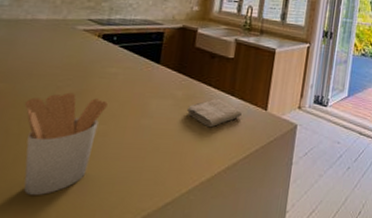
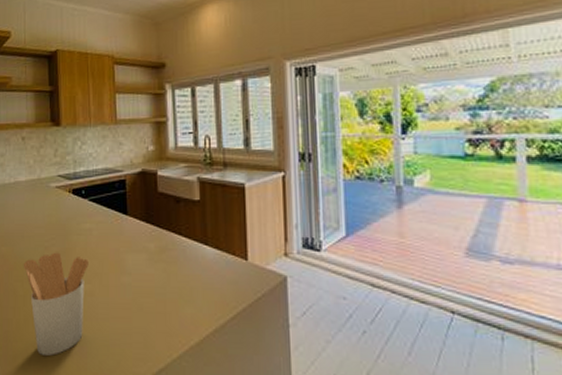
washcloth: present [186,98,242,127] -> none [162,249,220,282]

